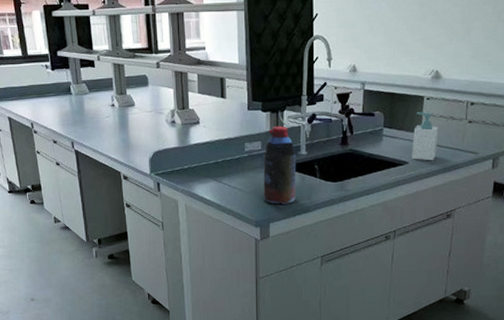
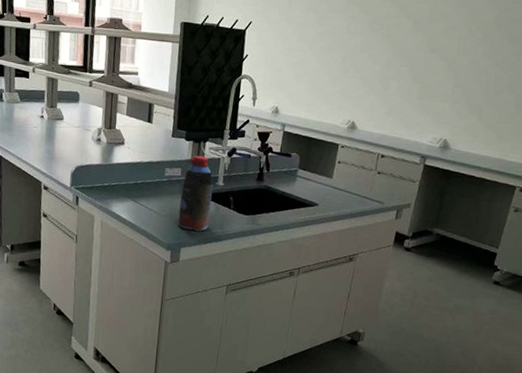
soap bottle: present [412,112,439,161] -> none [322,158,350,206]

